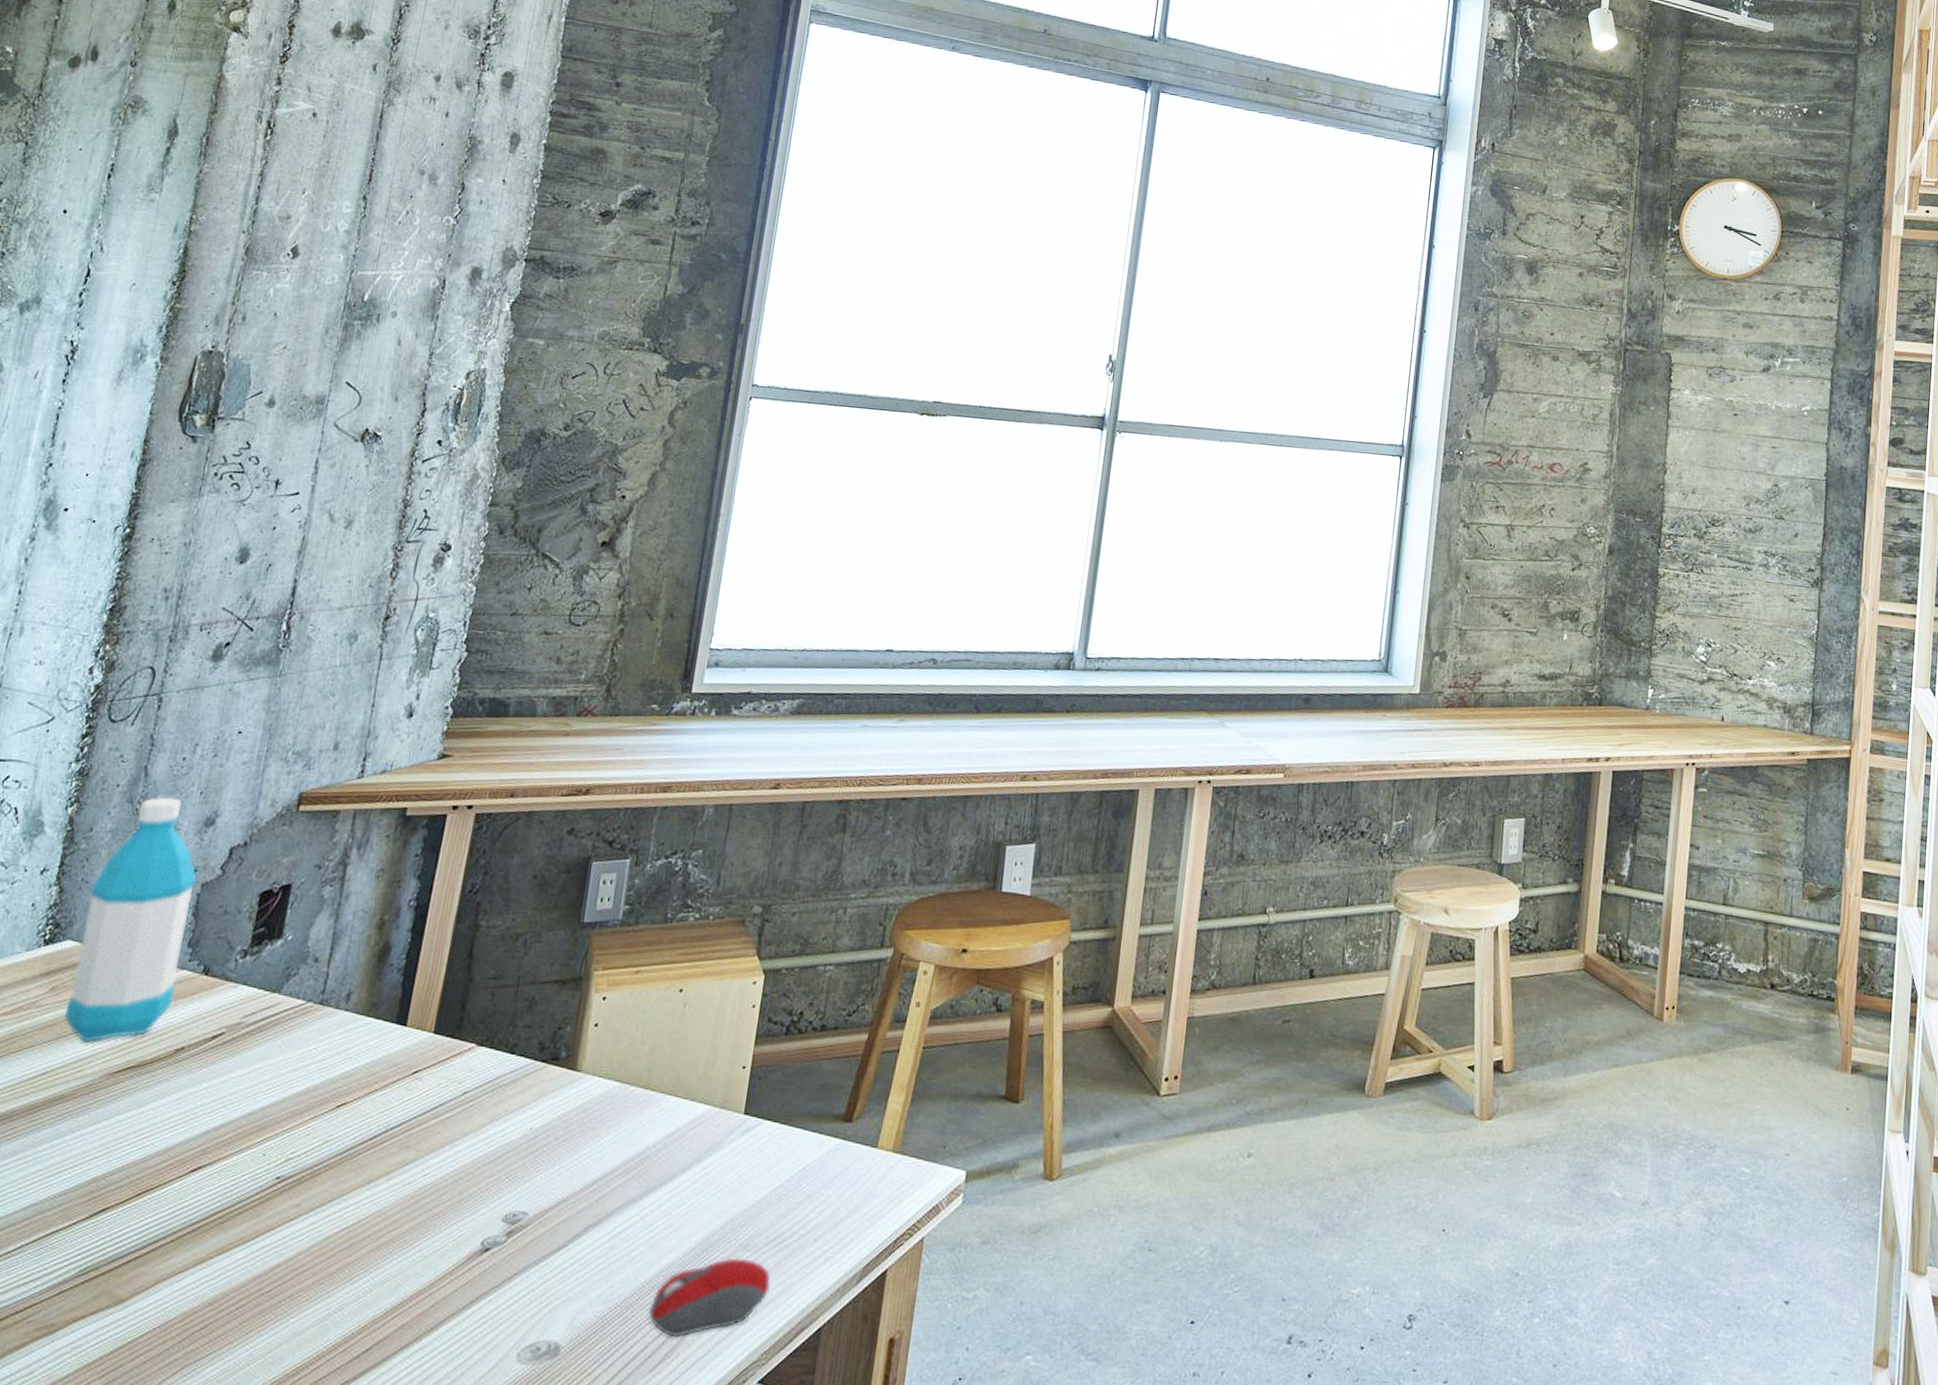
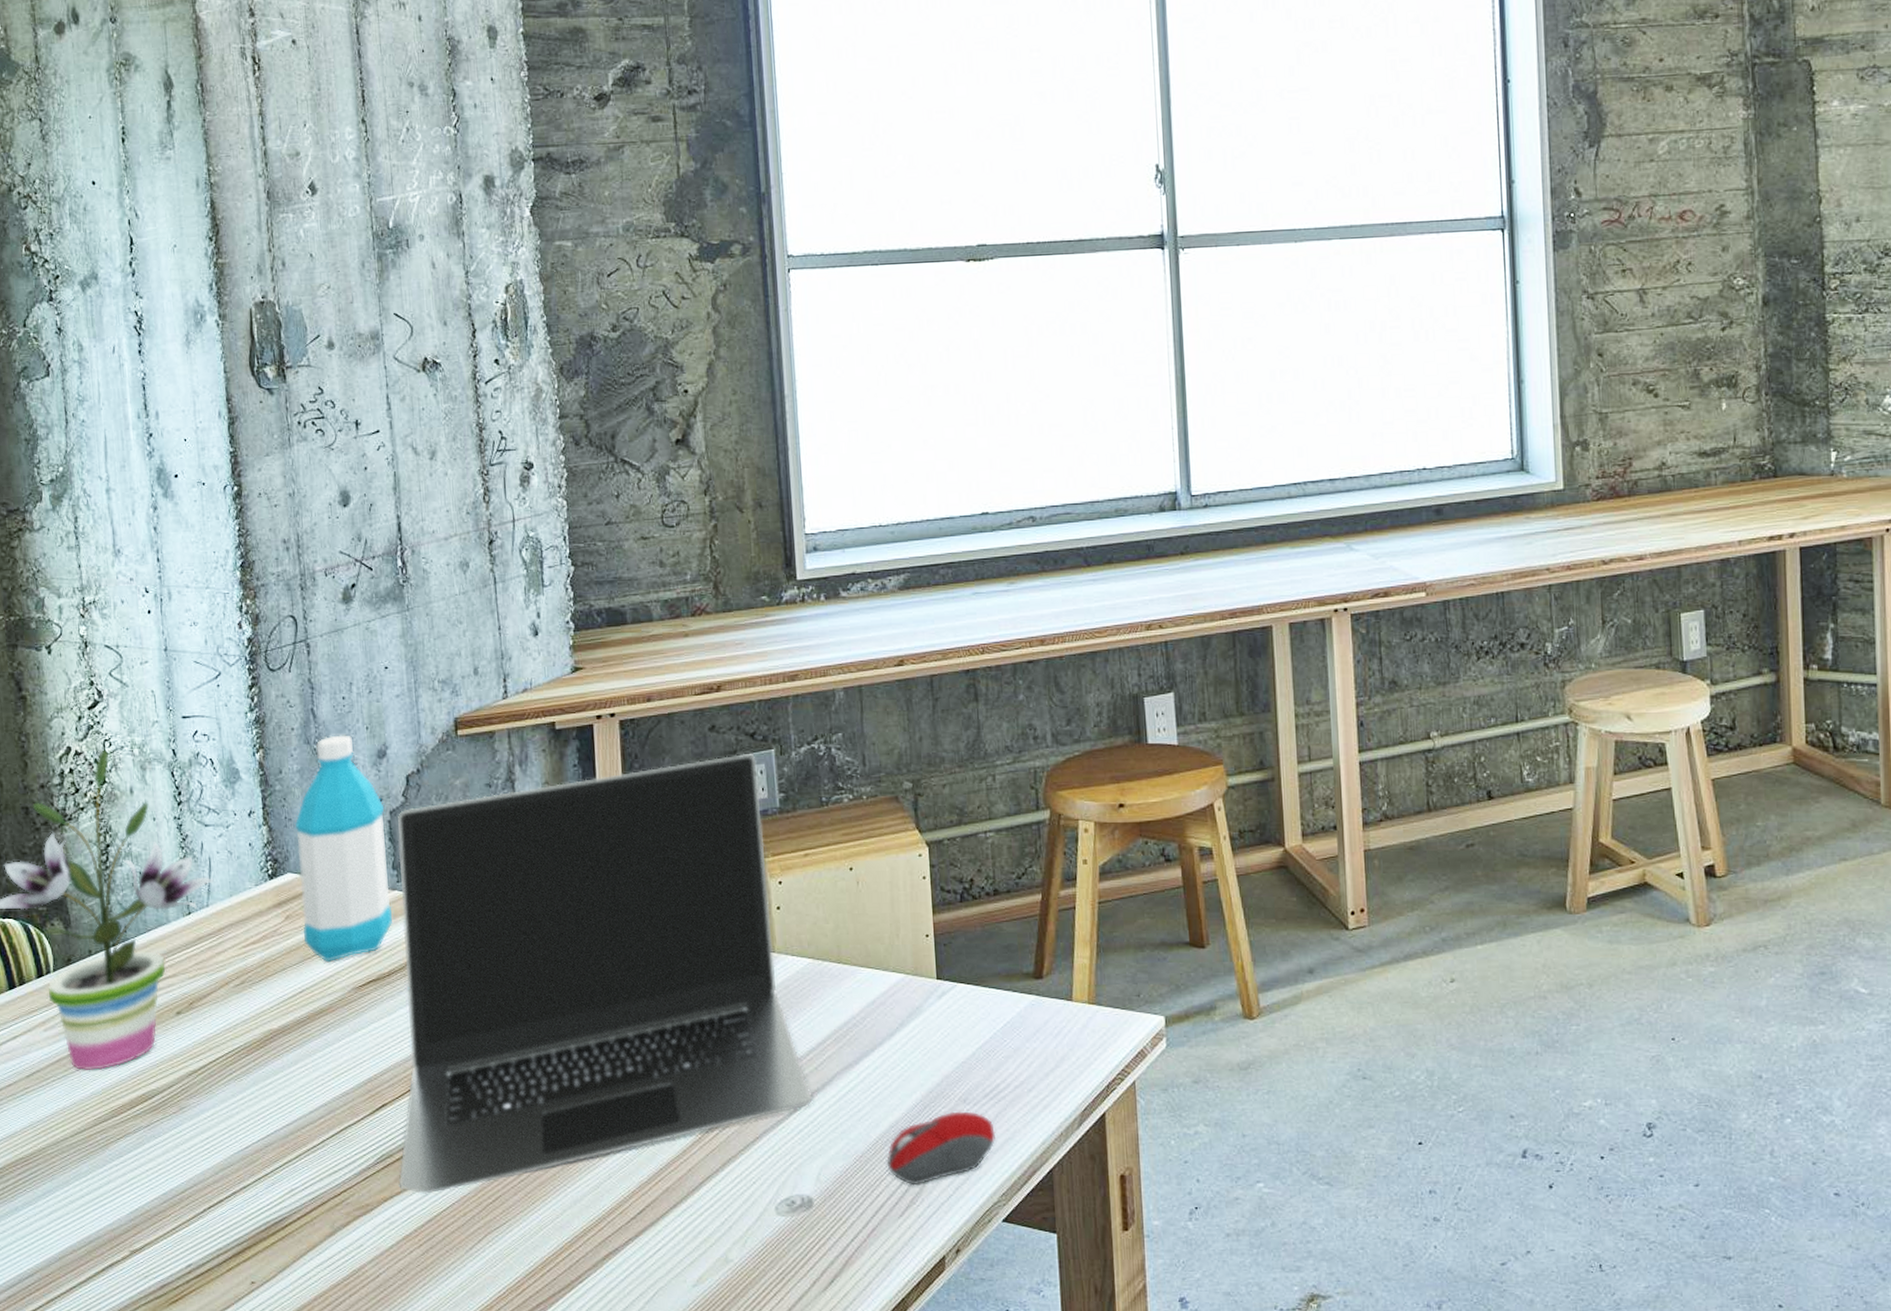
laptop: none [95,860,610,1317] -> present [397,753,812,1195]

